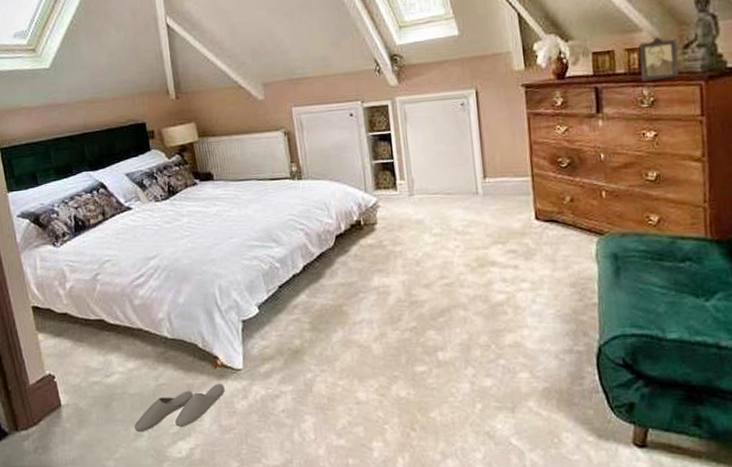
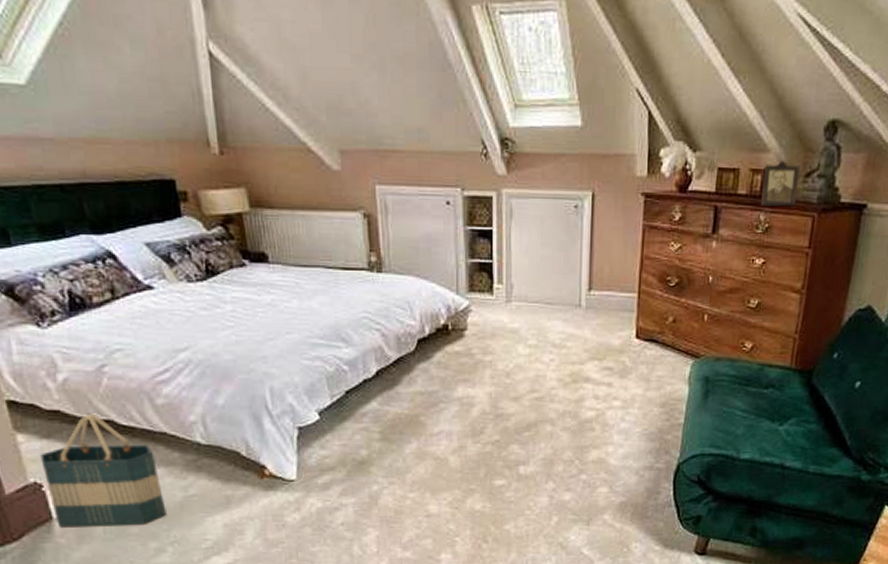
tote bag: none [53,314,143,414] -> present [40,413,167,528]
slippers: present [134,383,225,431] -> none [154,494,273,547]

